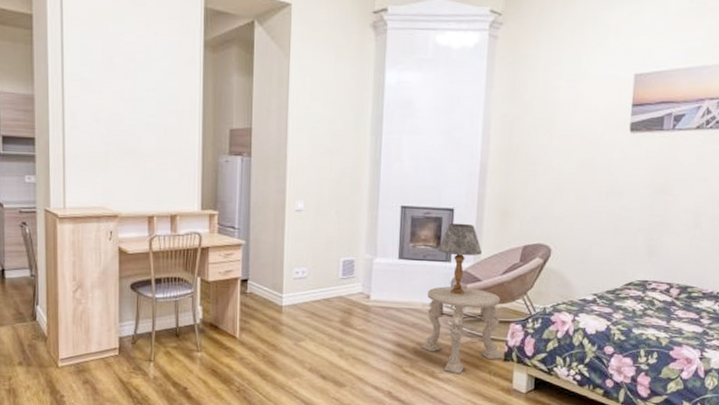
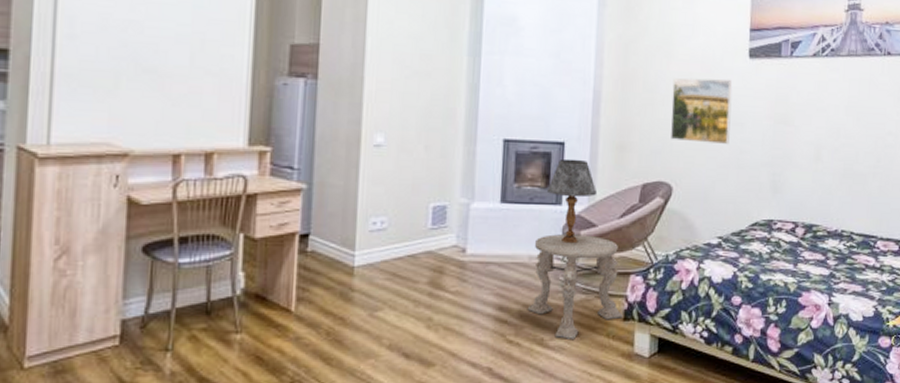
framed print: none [551,151,612,212] -> present [670,78,732,145]

